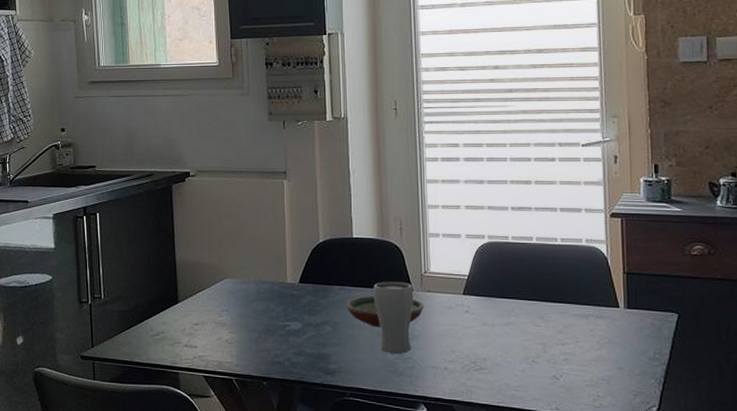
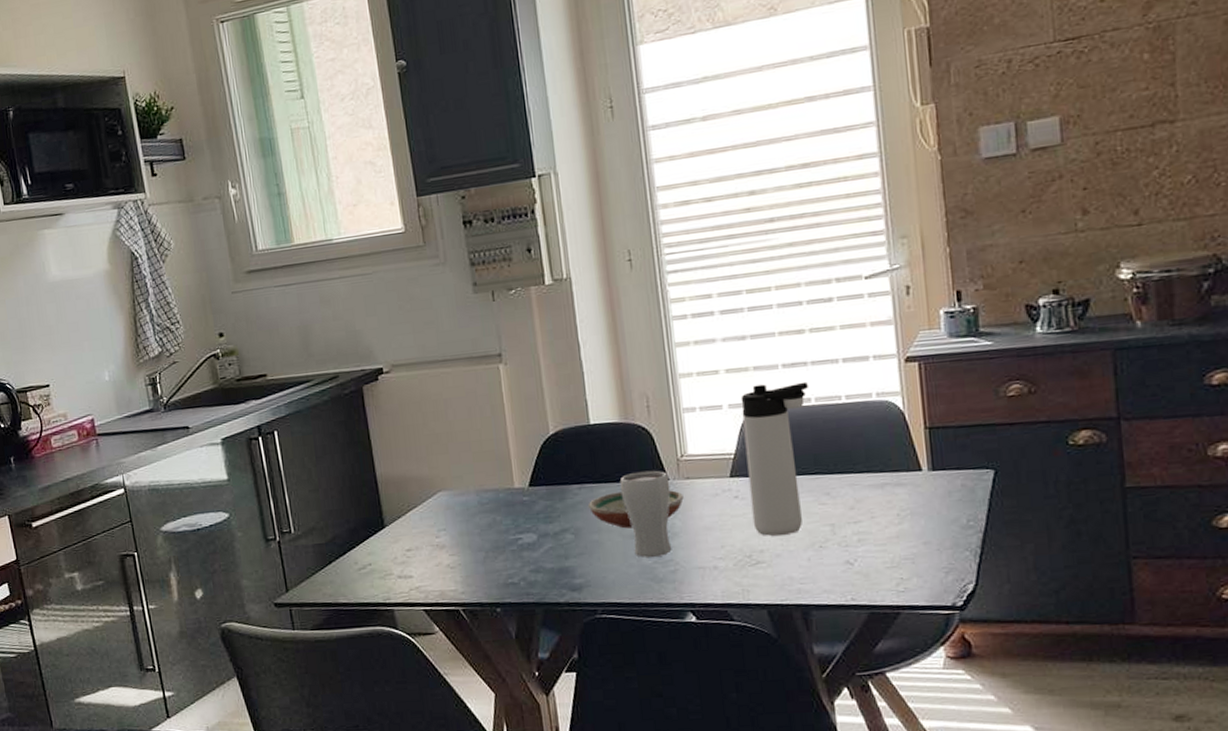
thermos bottle: none [476,222,532,348] -> present [740,381,810,536]

